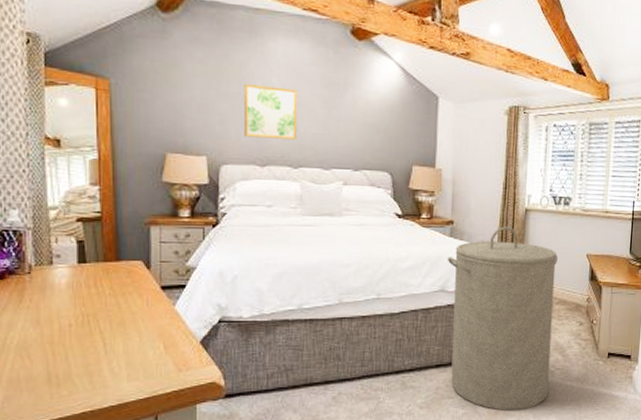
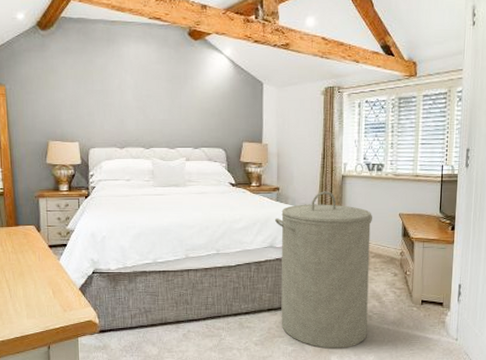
wall art: present [243,83,298,139] -> none [104,82,148,125]

